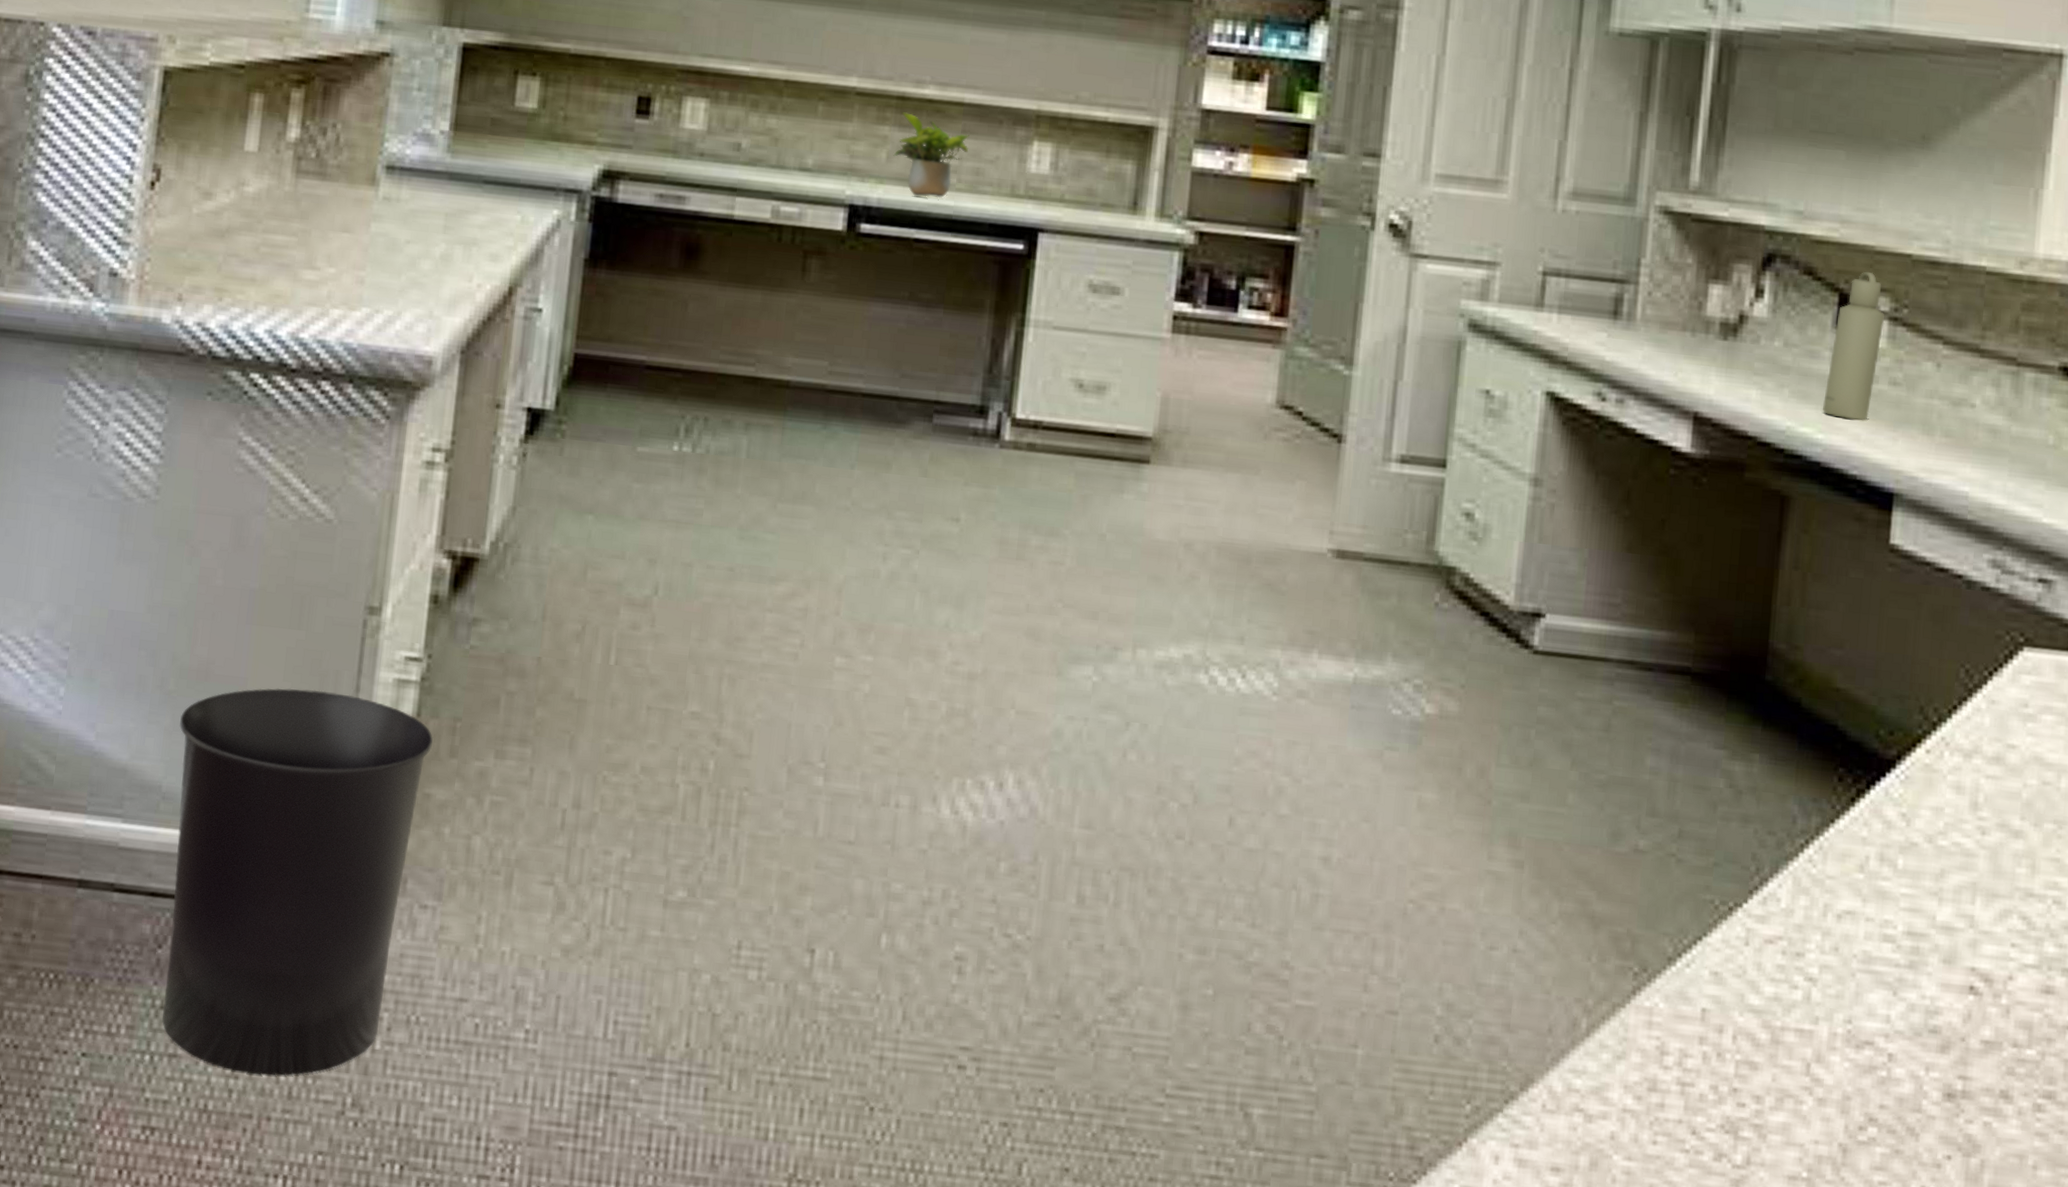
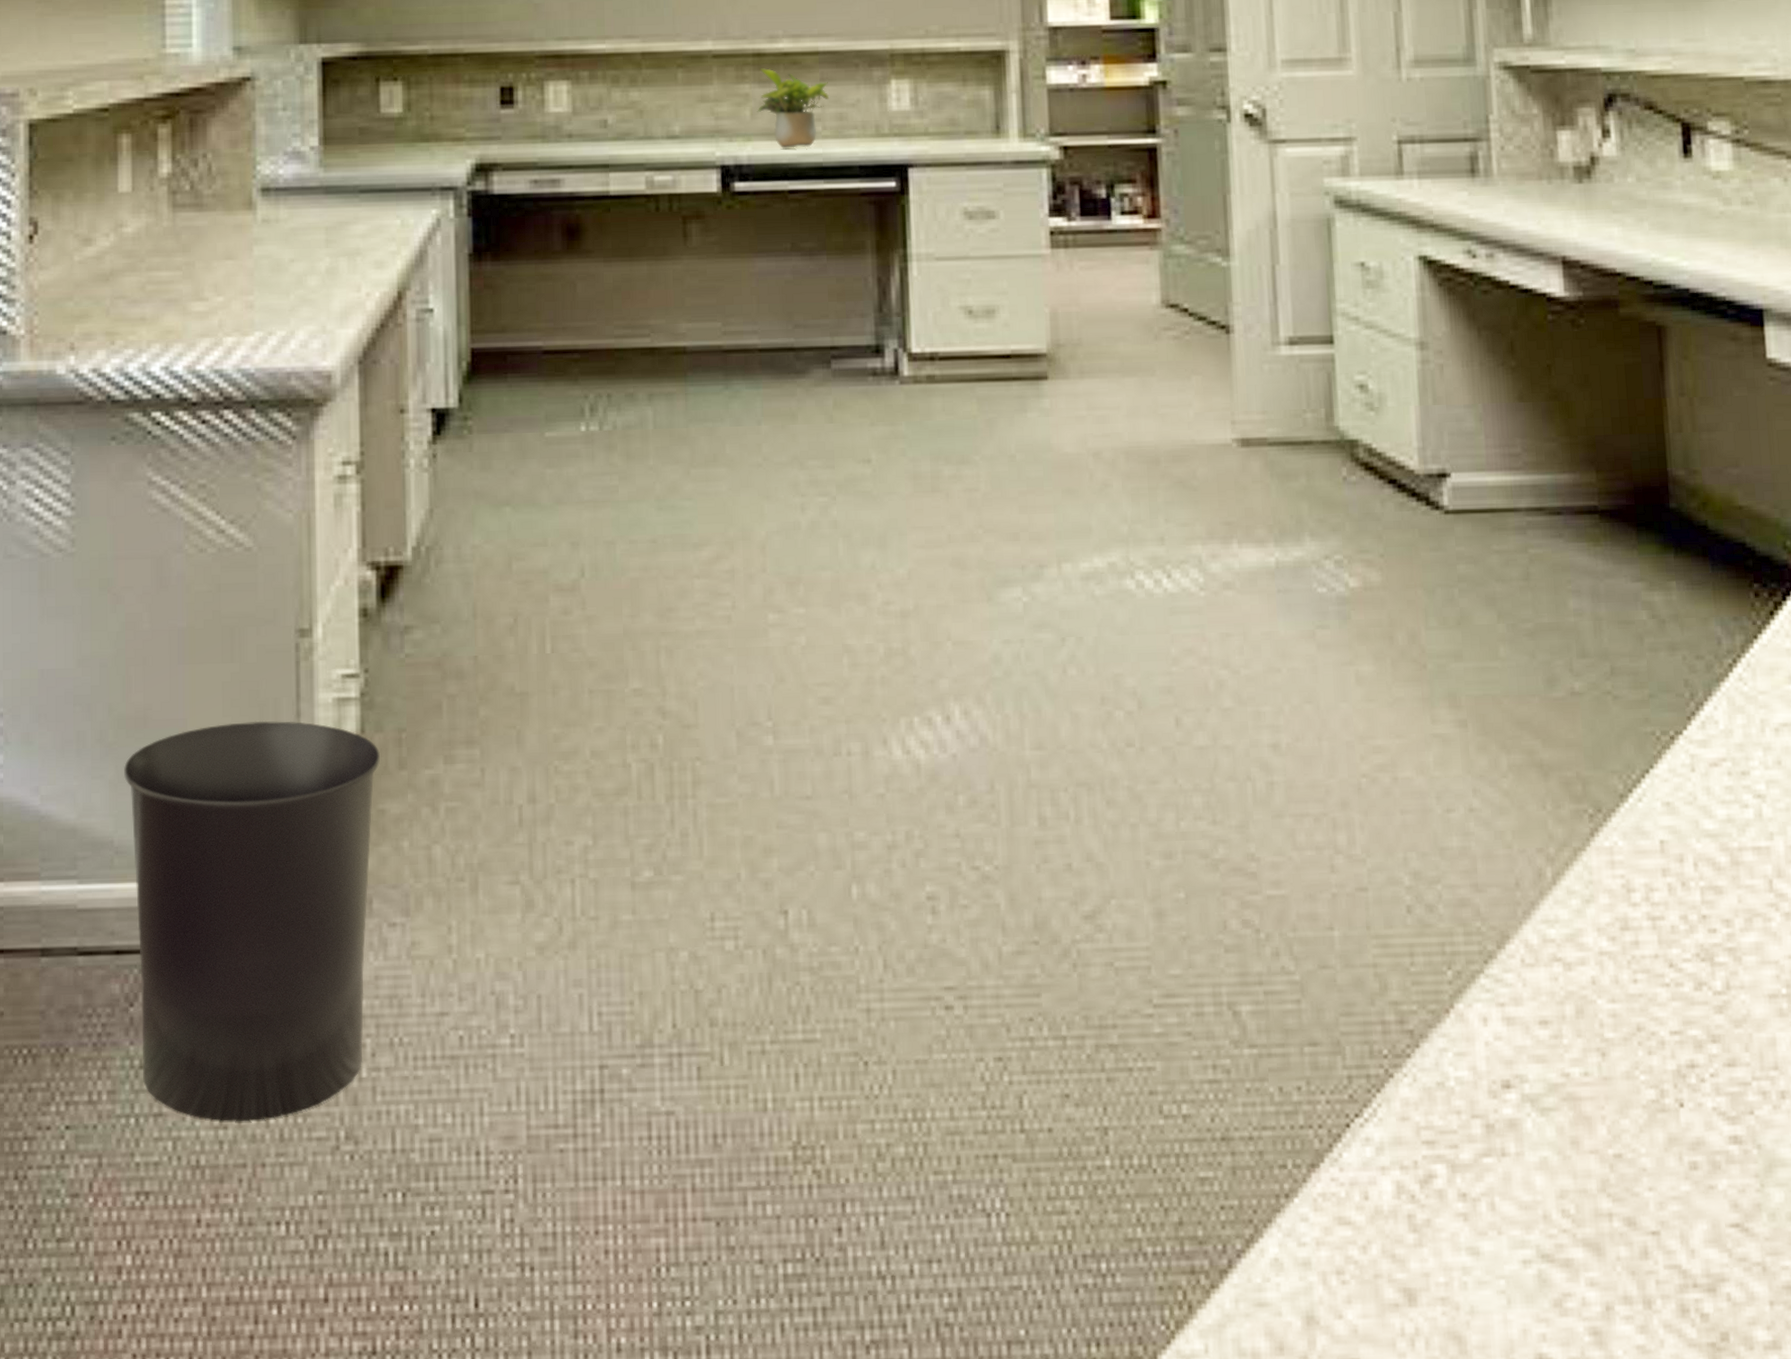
bottle: present [1823,271,1885,420] -> none [1682,98,1729,243]

